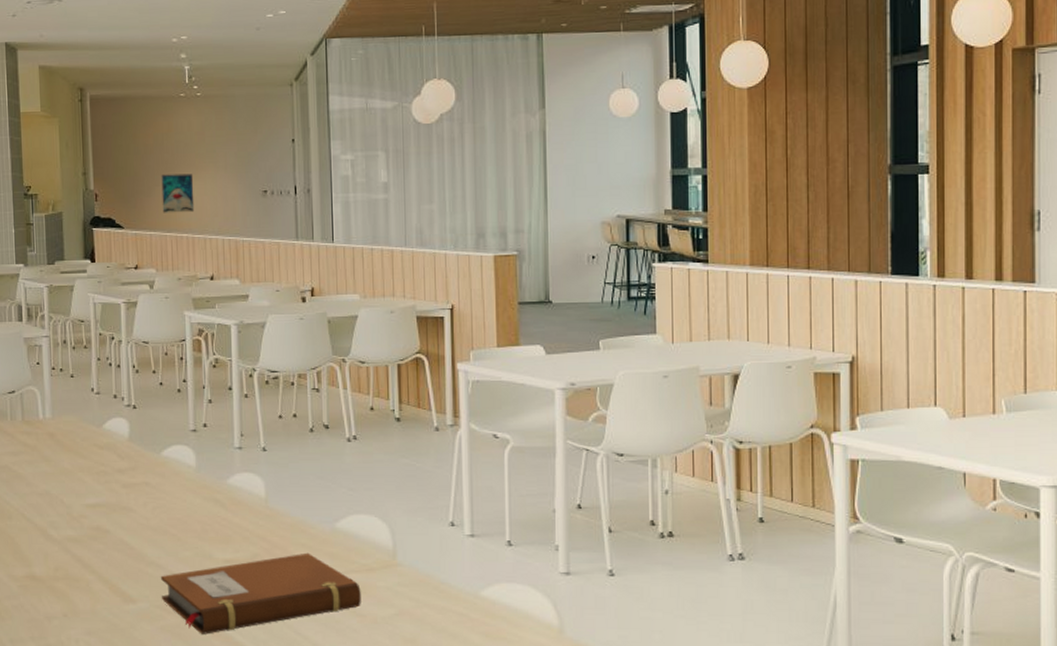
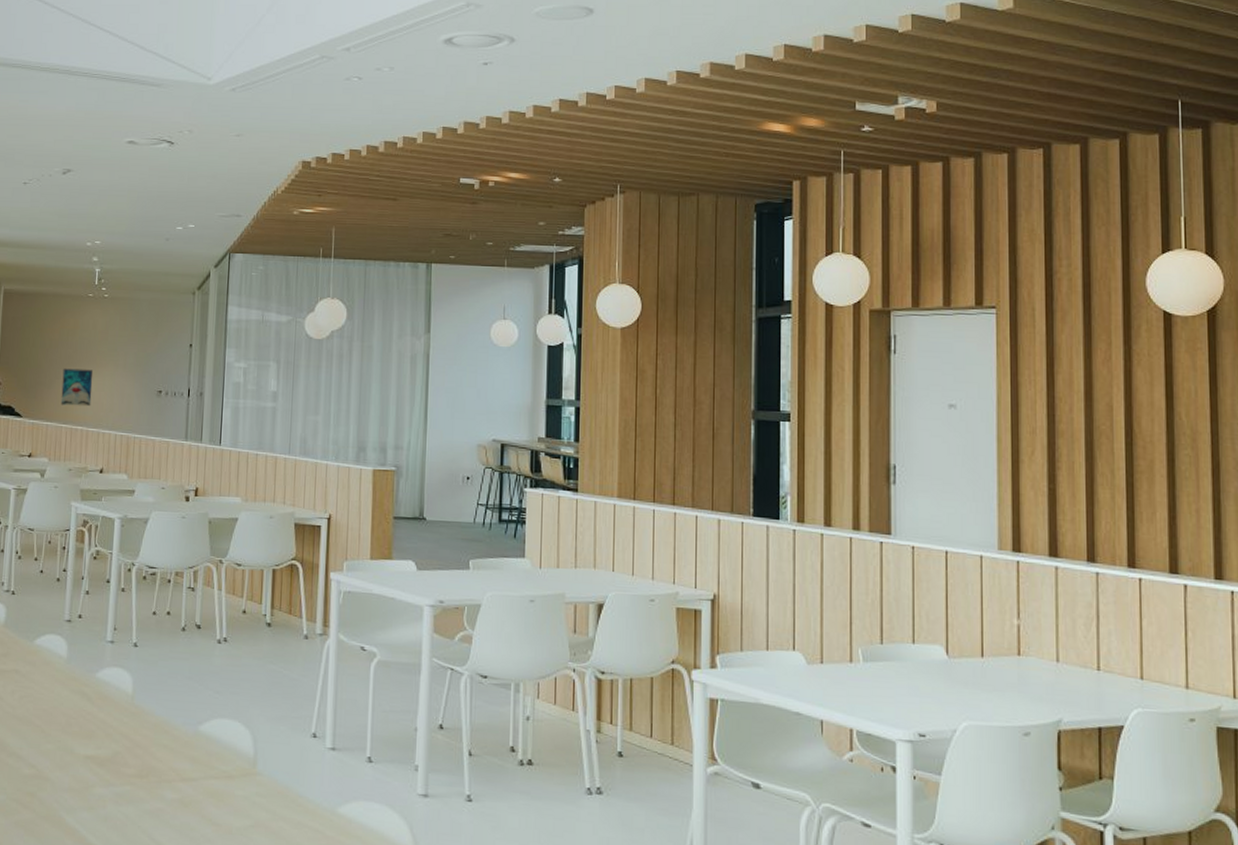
notebook: present [160,552,361,635] -> none [18,754,219,833]

